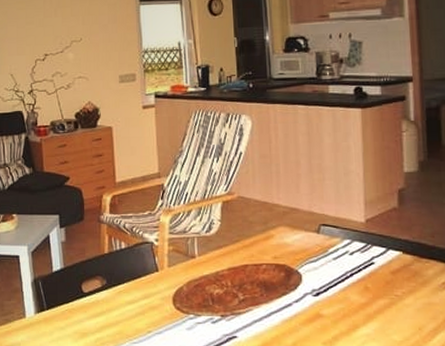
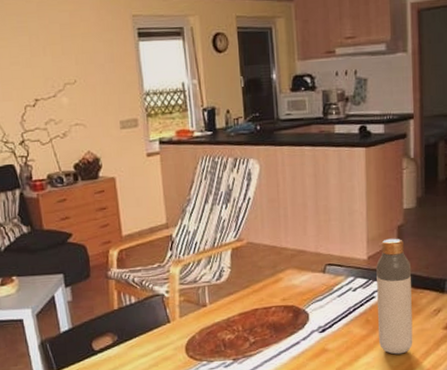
bottle: none [375,202,419,329] -> present [376,238,413,355]

